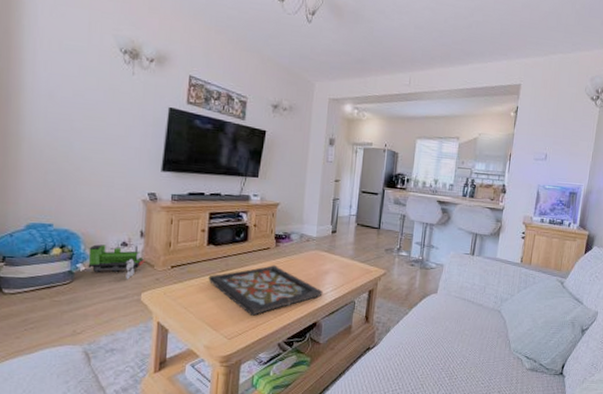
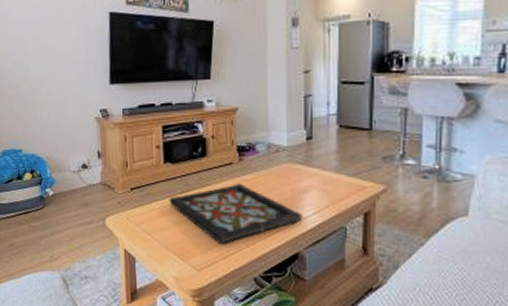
toy train: present [88,244,145,280] -> none [54,167,105,205]

